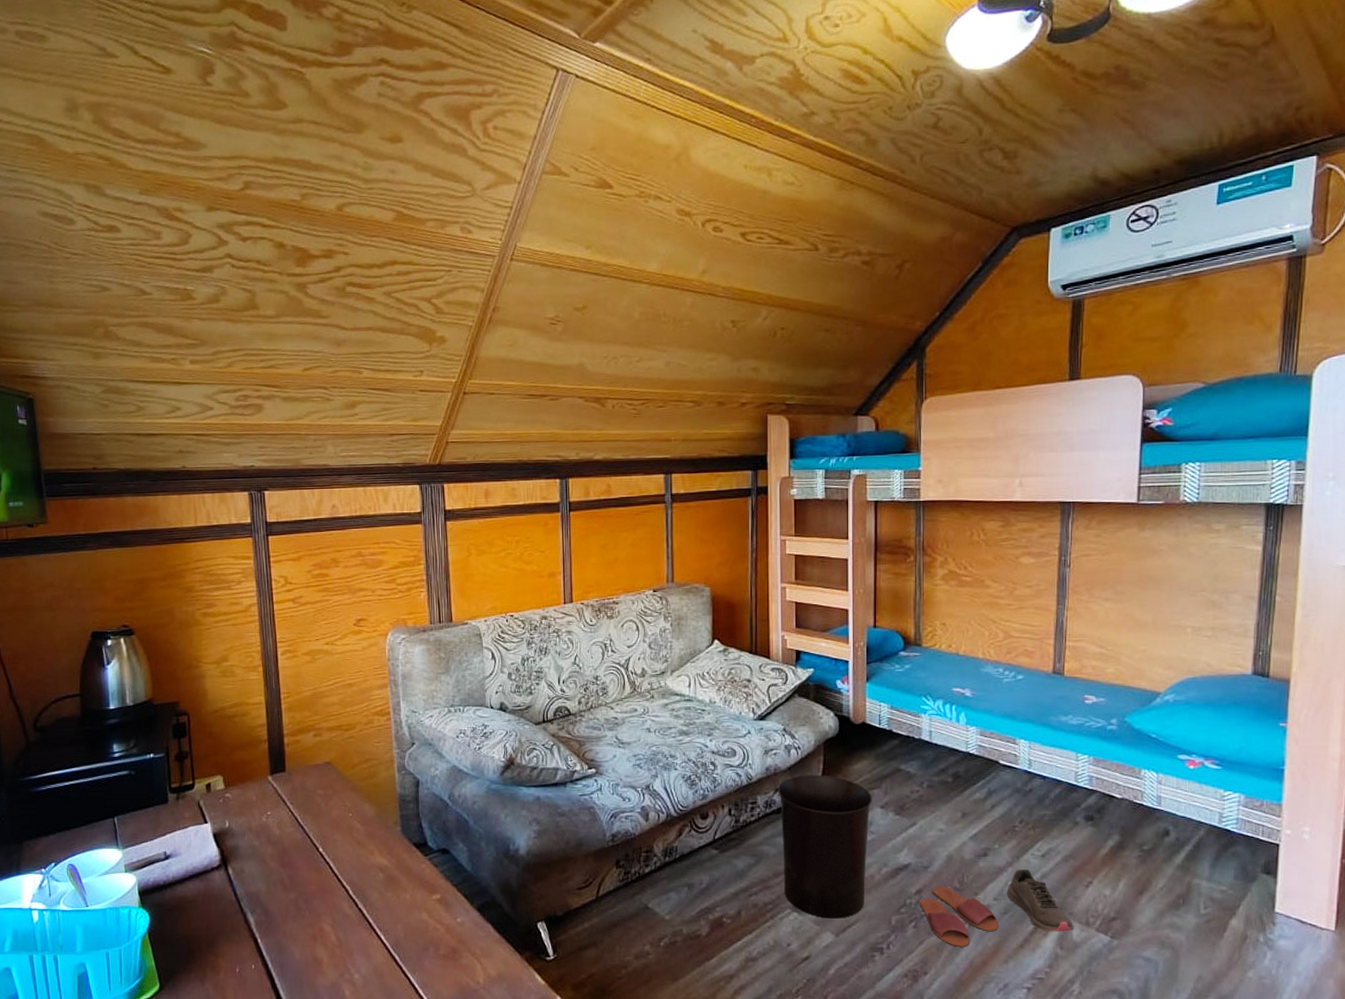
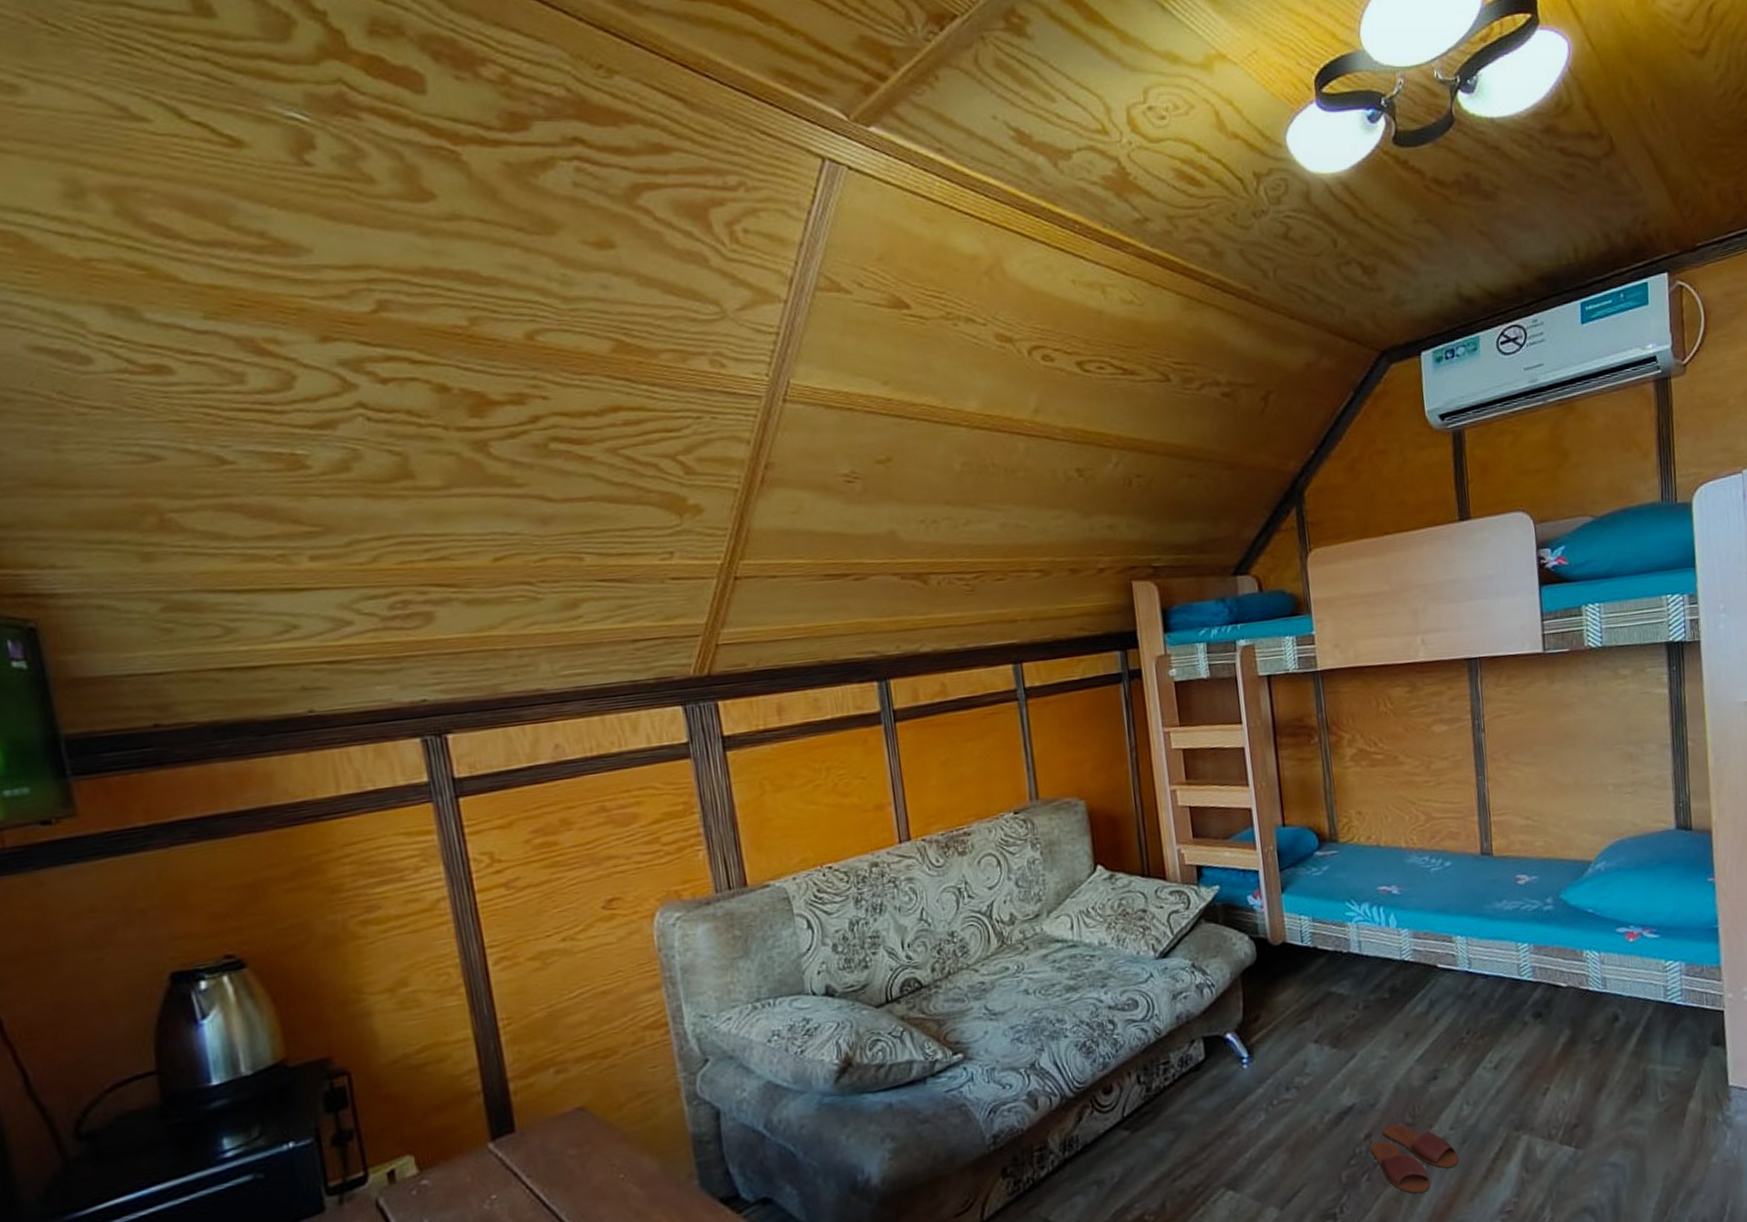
waste bin: present [777,775,872,919] -> none [1192,1013,1309,1191]
athletic shoe: present [1006,868,1074,931] -> none [1462,1085,1537,1155]

